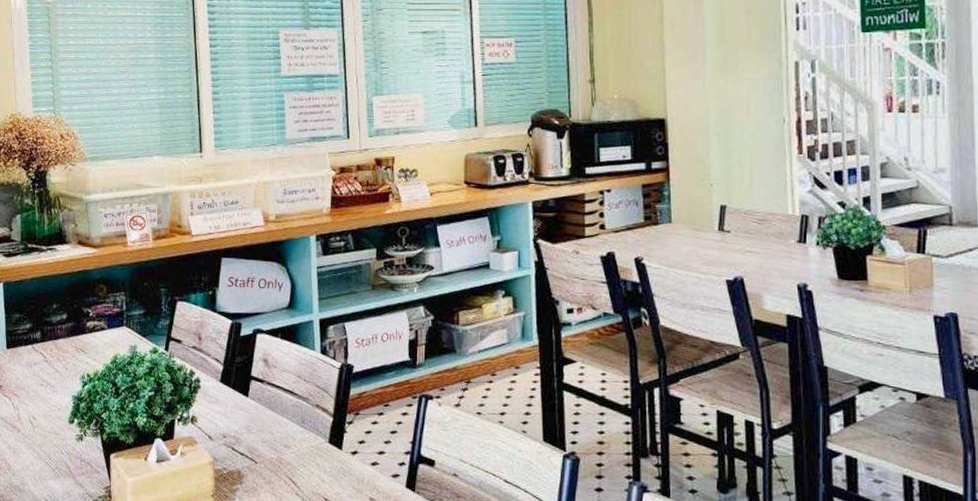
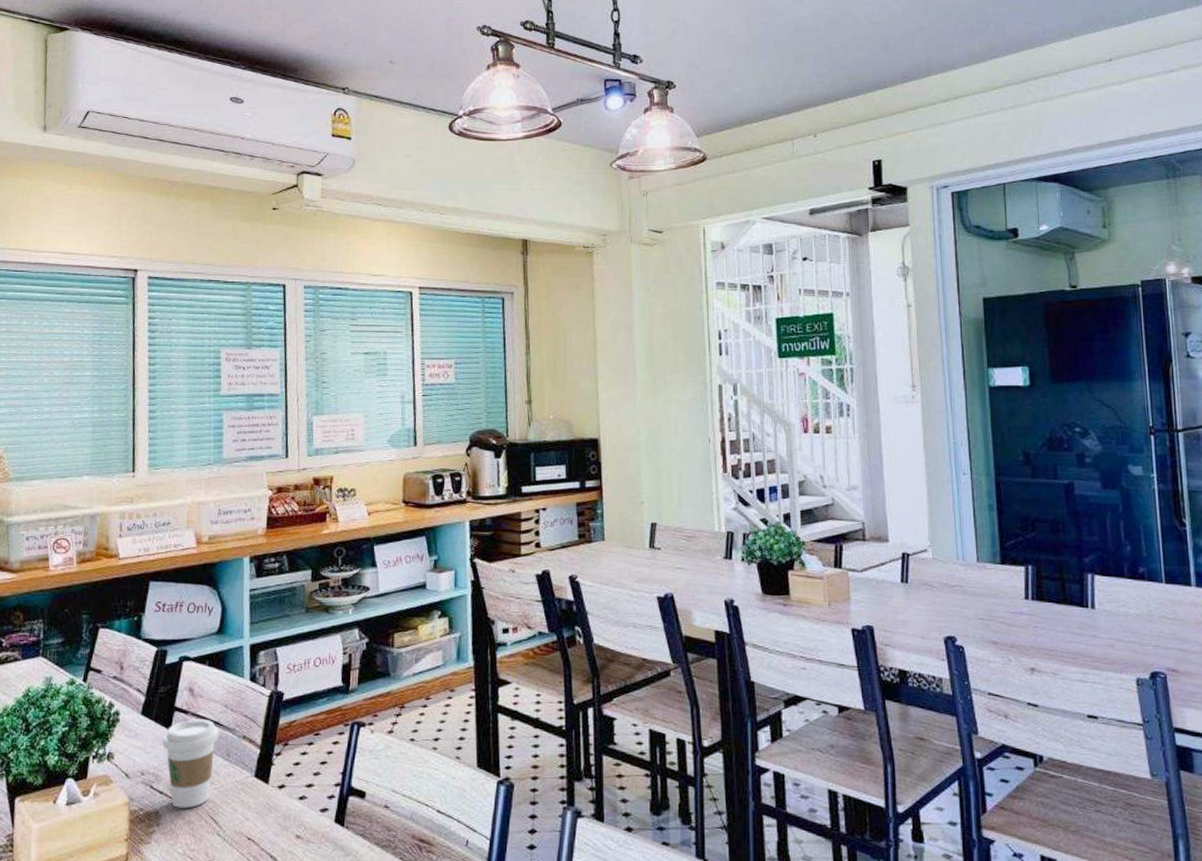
coffee cup: none [241,387,294,470] -> present [162,718,219,809]

